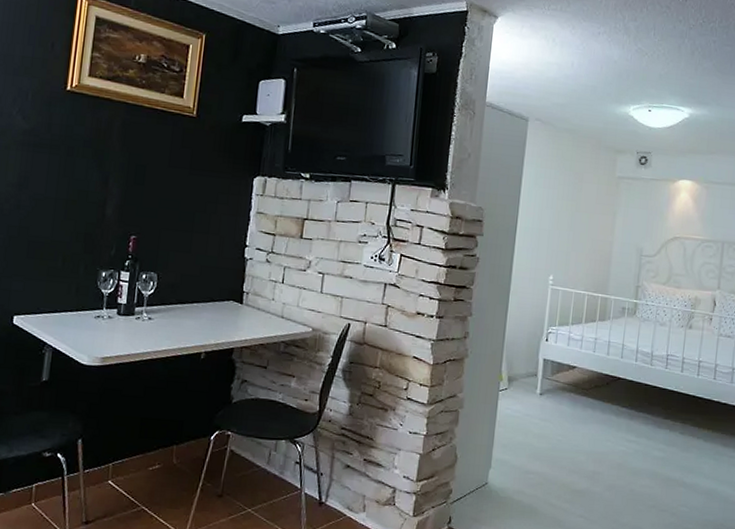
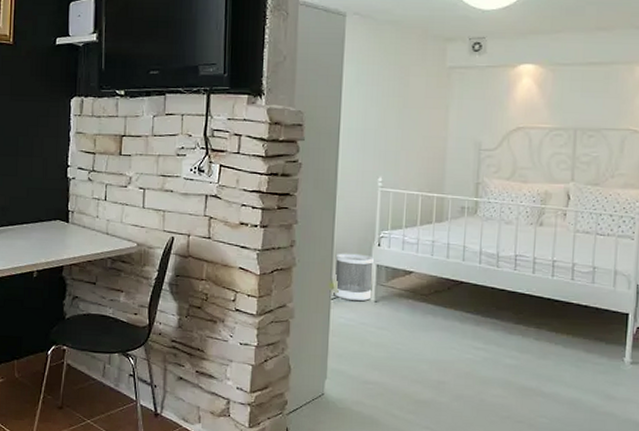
wastebasket: none [502,346,541,394] -> present [333,253,374,301]

